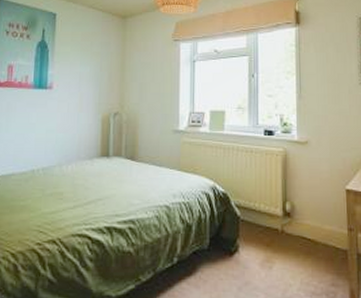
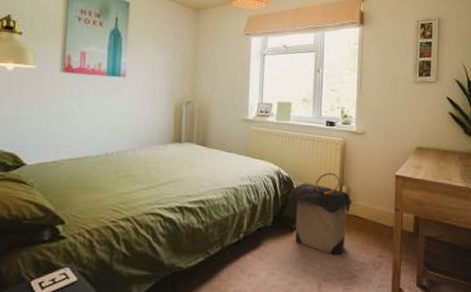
laundry hamper: none [226,187,299,283] -> present [288,172,353,255]

